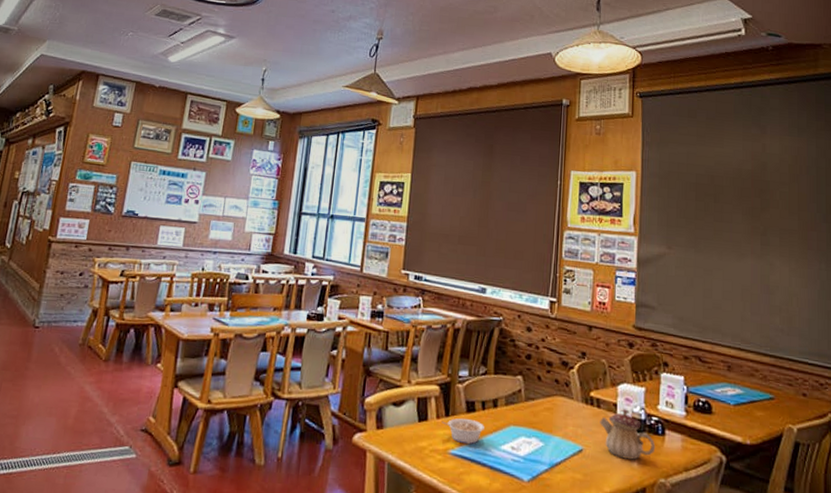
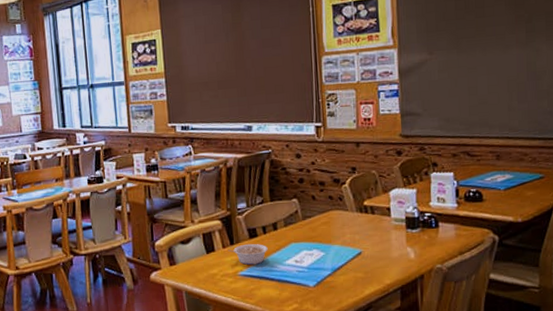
teapot: present [600,409,656,460] -> none [375,211,430,254]

